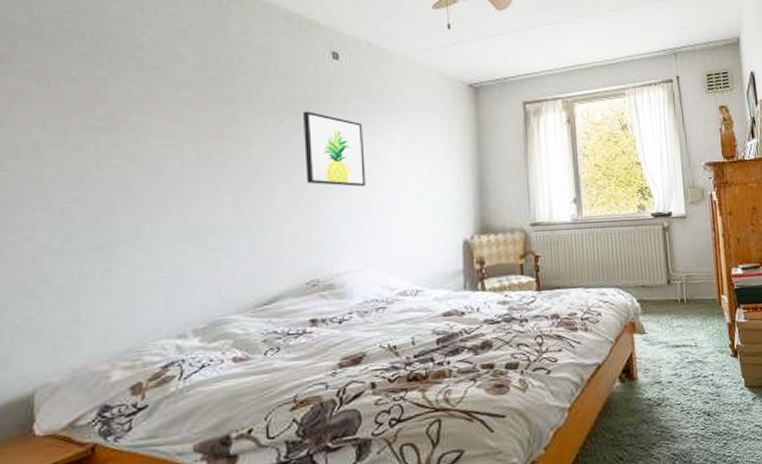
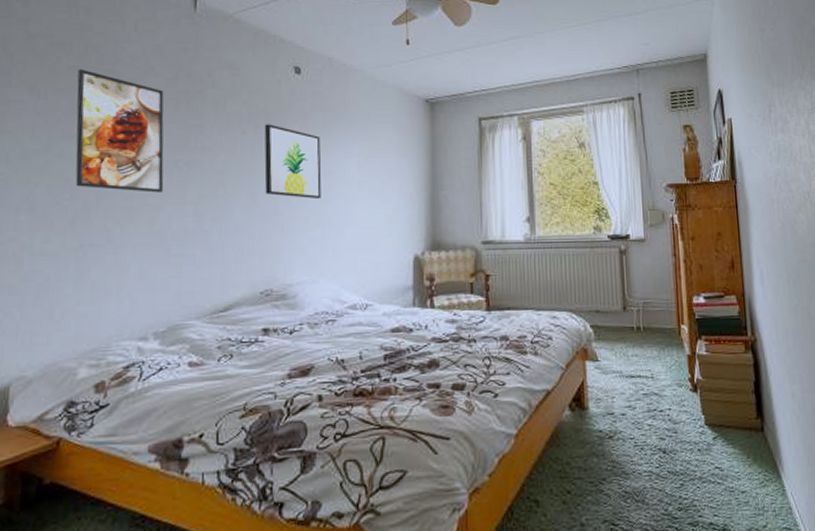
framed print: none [92,55,196,185] -> present [75,68,164,193]

